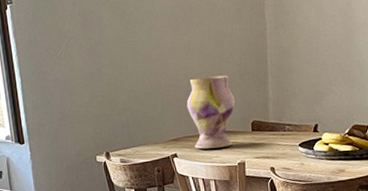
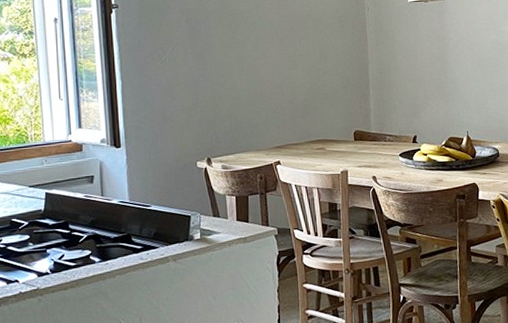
vase: present [186,75,235,150] -> none [291,86,338,158]

